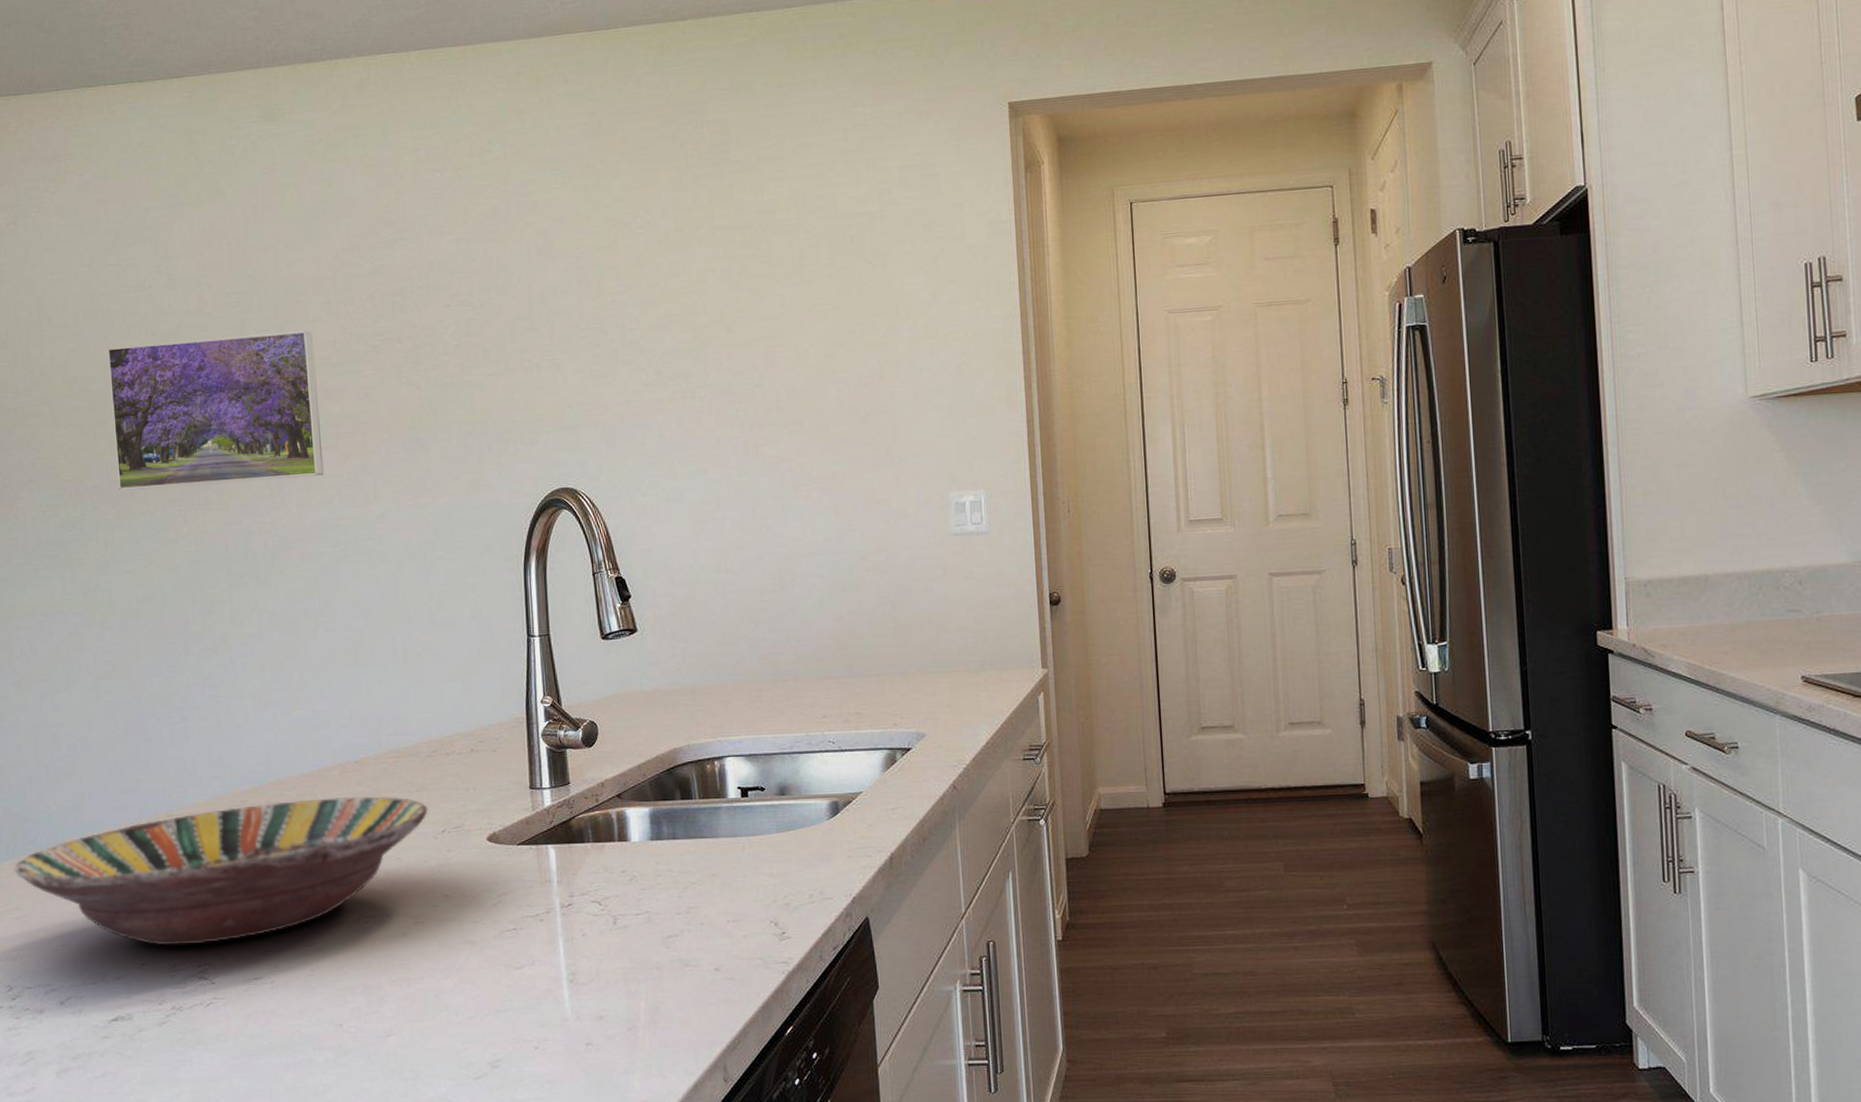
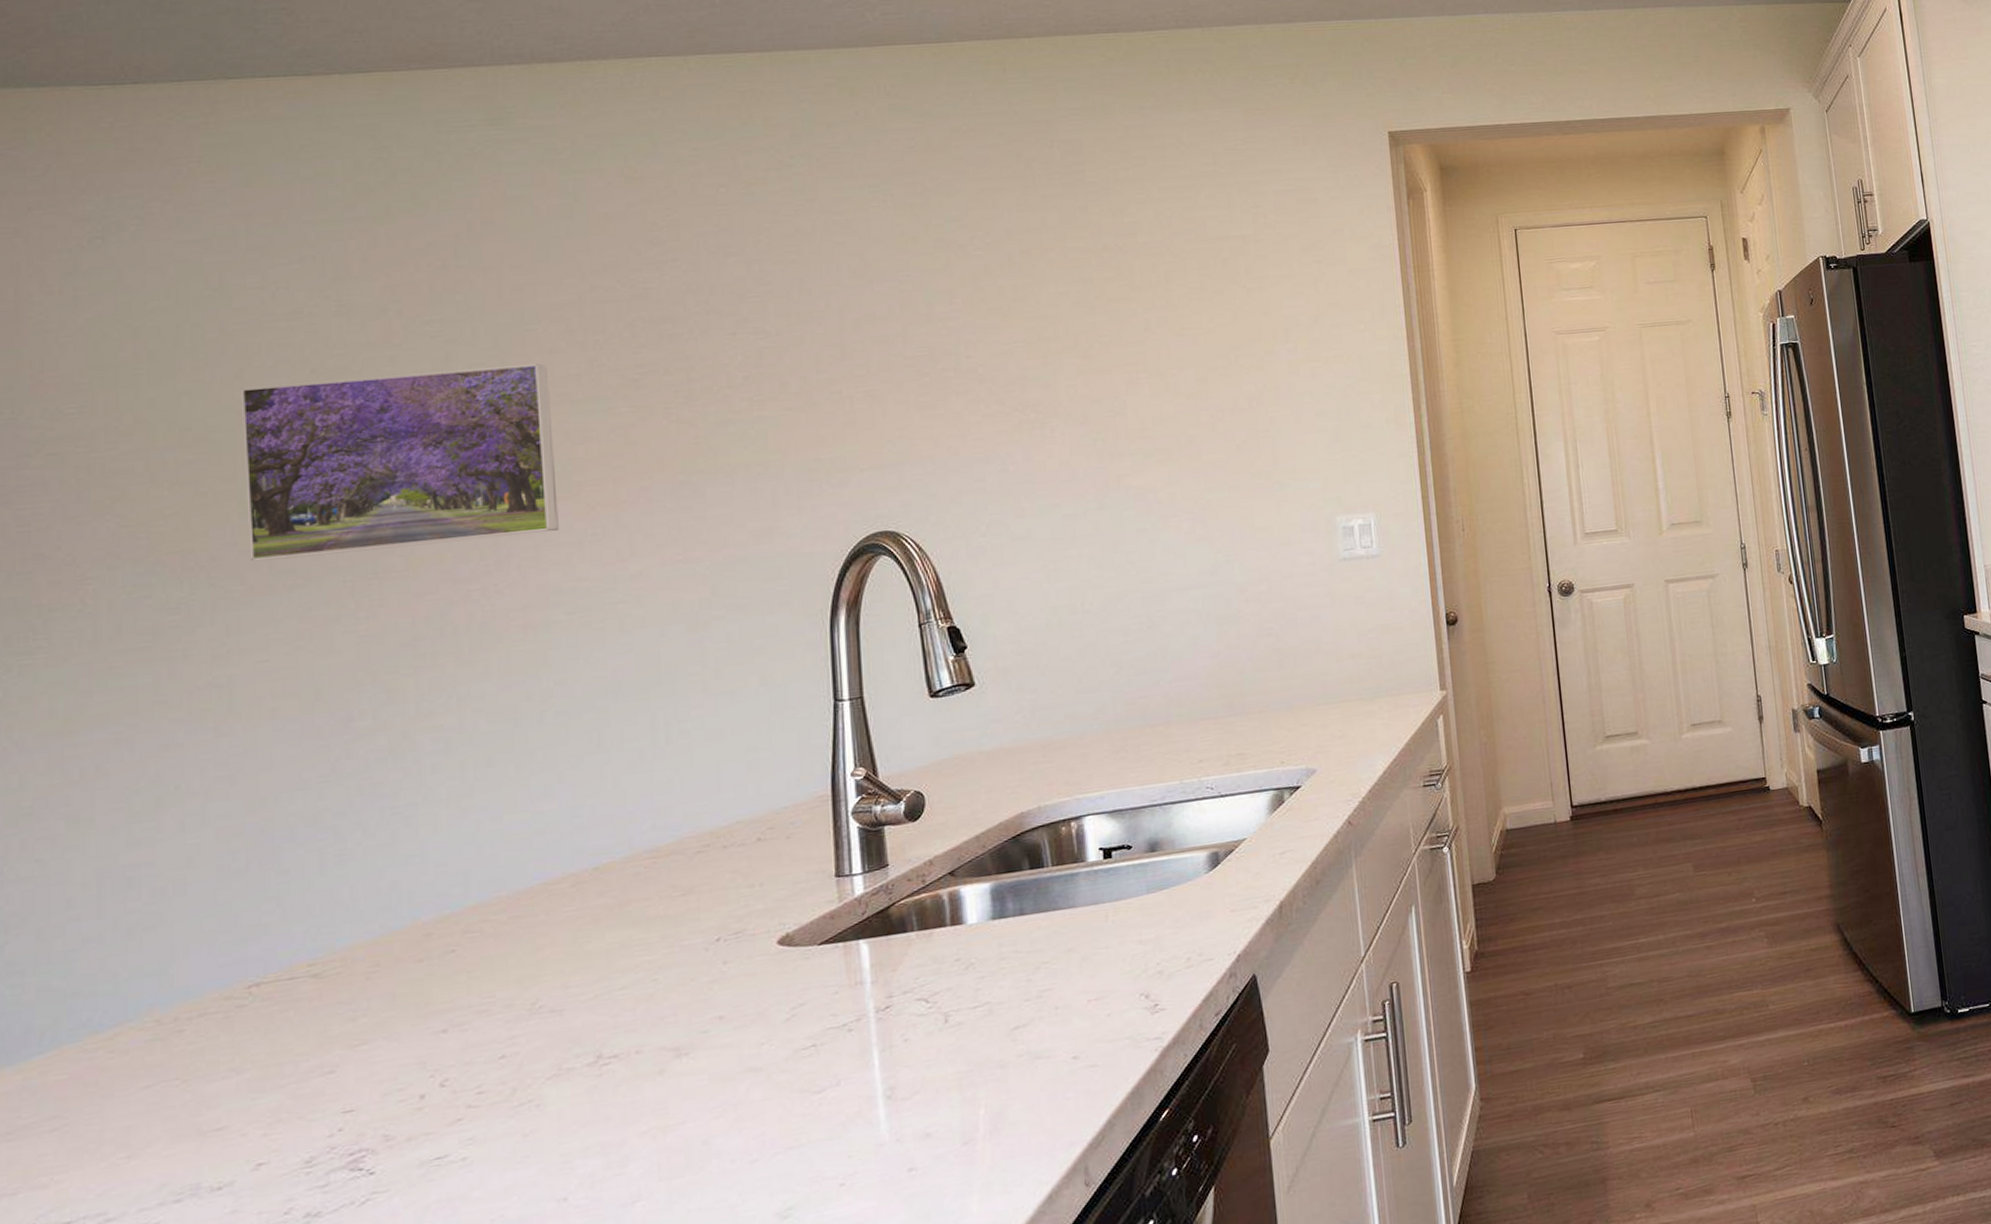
serving bowl: present [14,796,428,946] -> none [50,905,697,1137]

